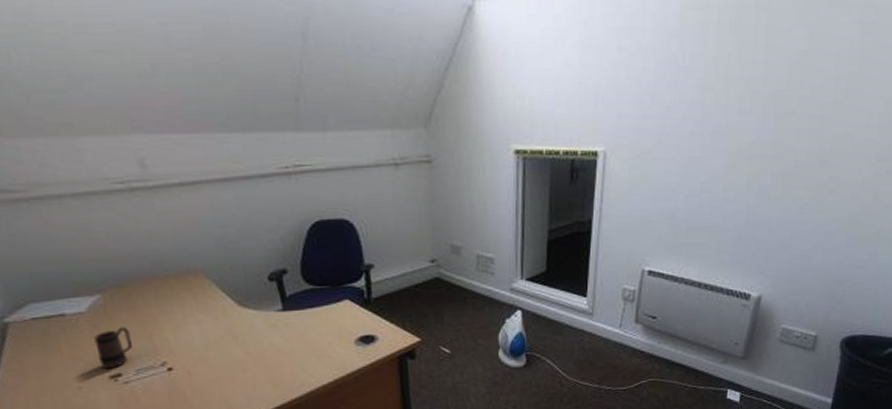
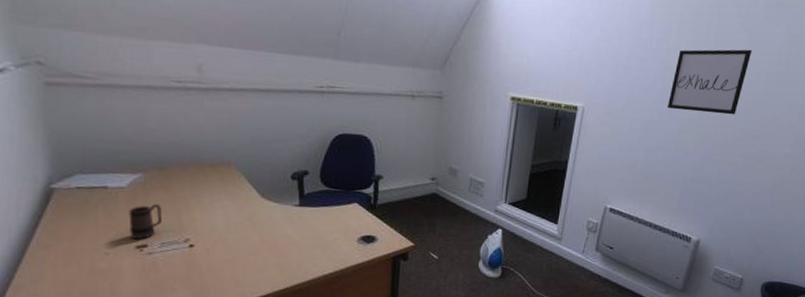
wall art: none [709,49,815,140] -> present [667,49,753,115]

